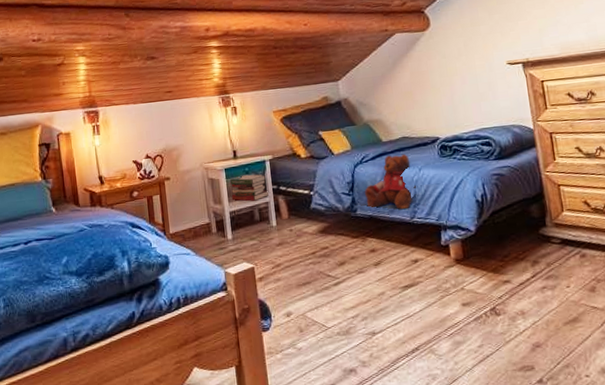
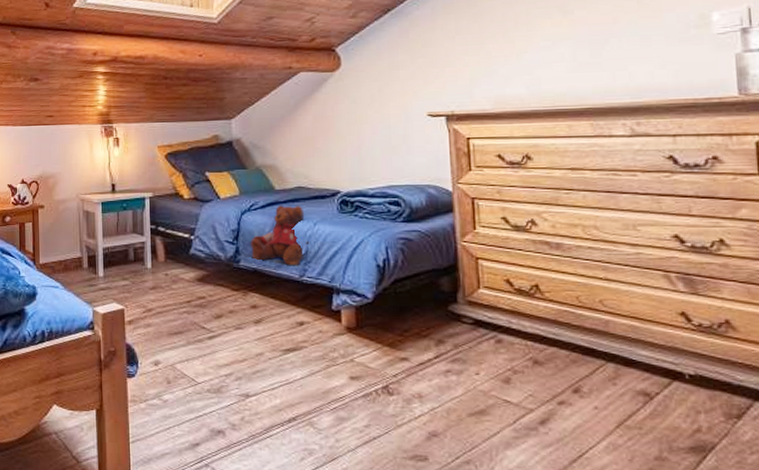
books: present [230,174,269,202] -> none [106,211,146,239]

